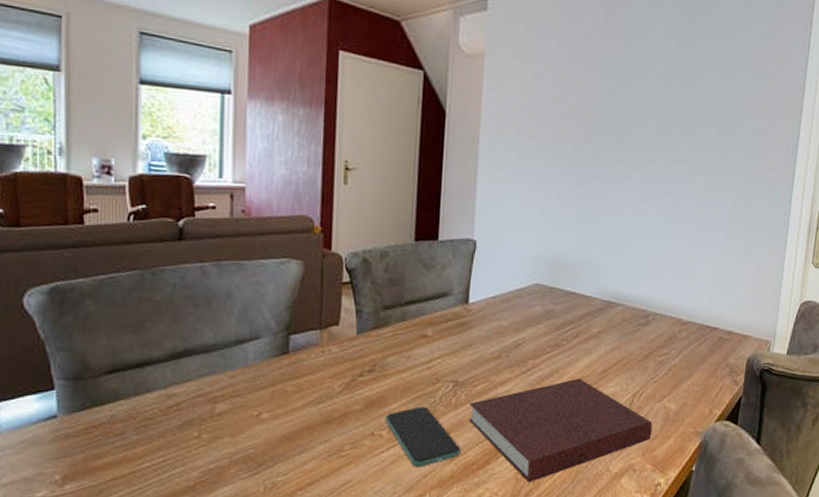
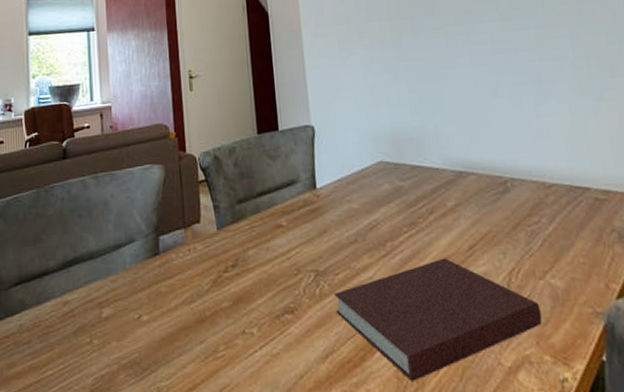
smartphone: present [385,407,461,467] -> none [253,300,333,367]

